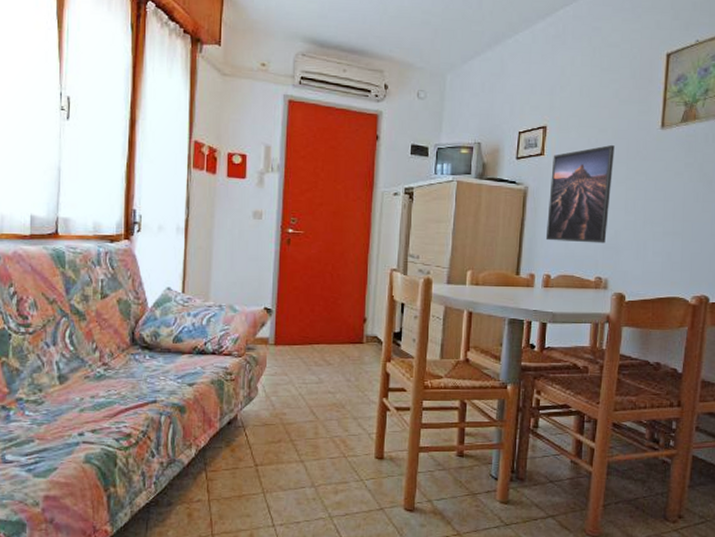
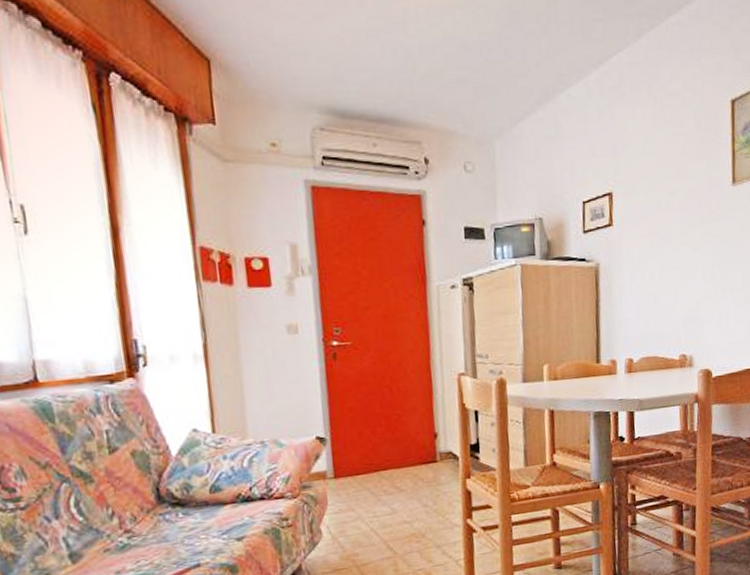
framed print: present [545,144,615,244] -> none [622,207,687,321]

